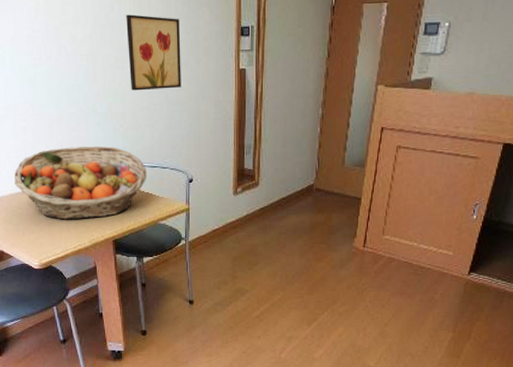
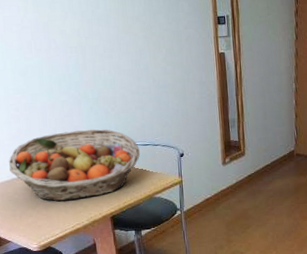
wall art: present [126,14,181,91] -> none [111,9,167,77]

